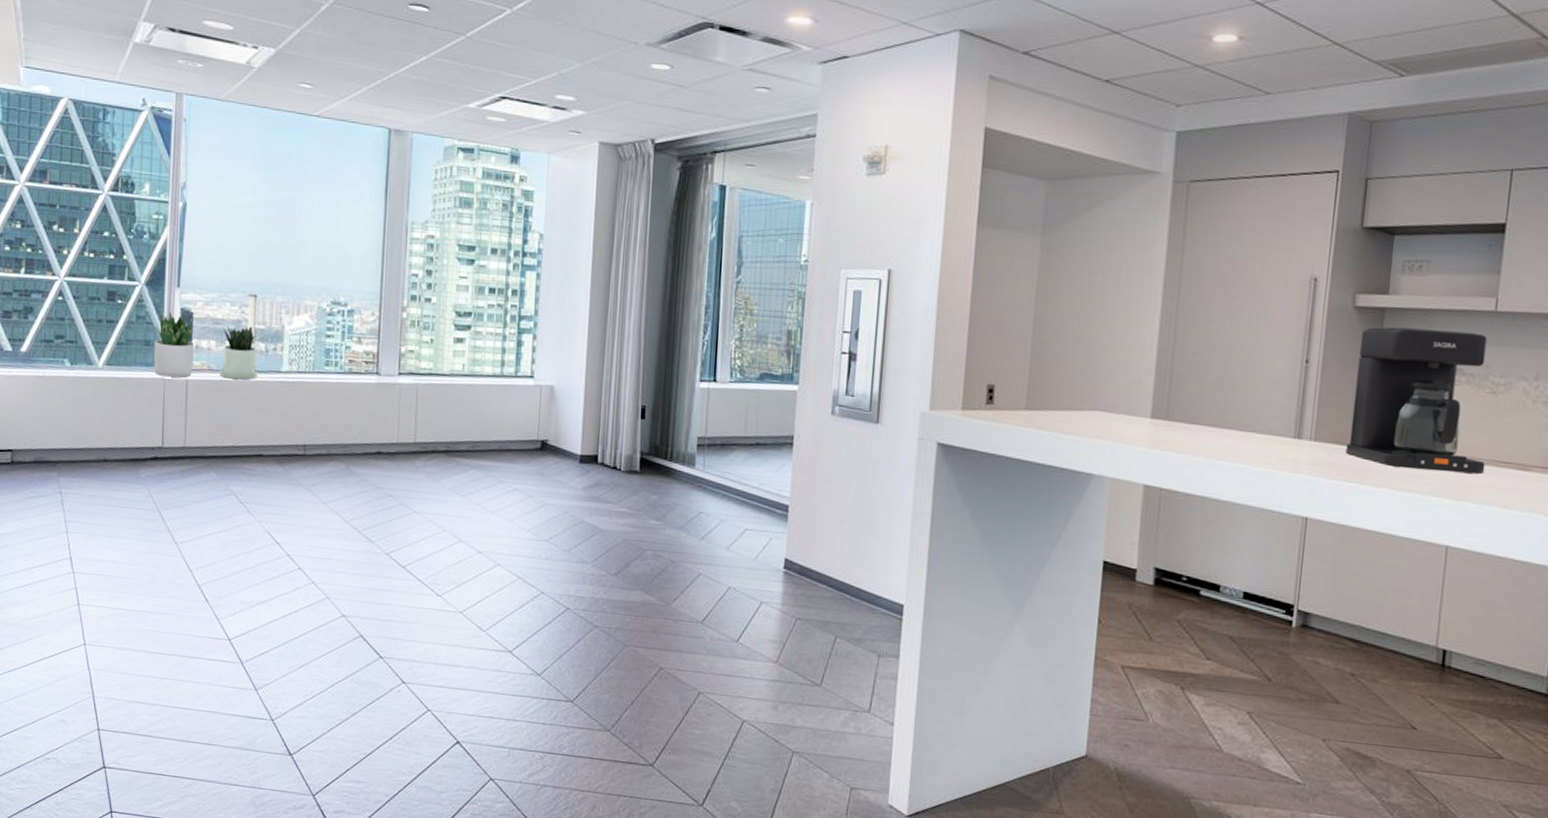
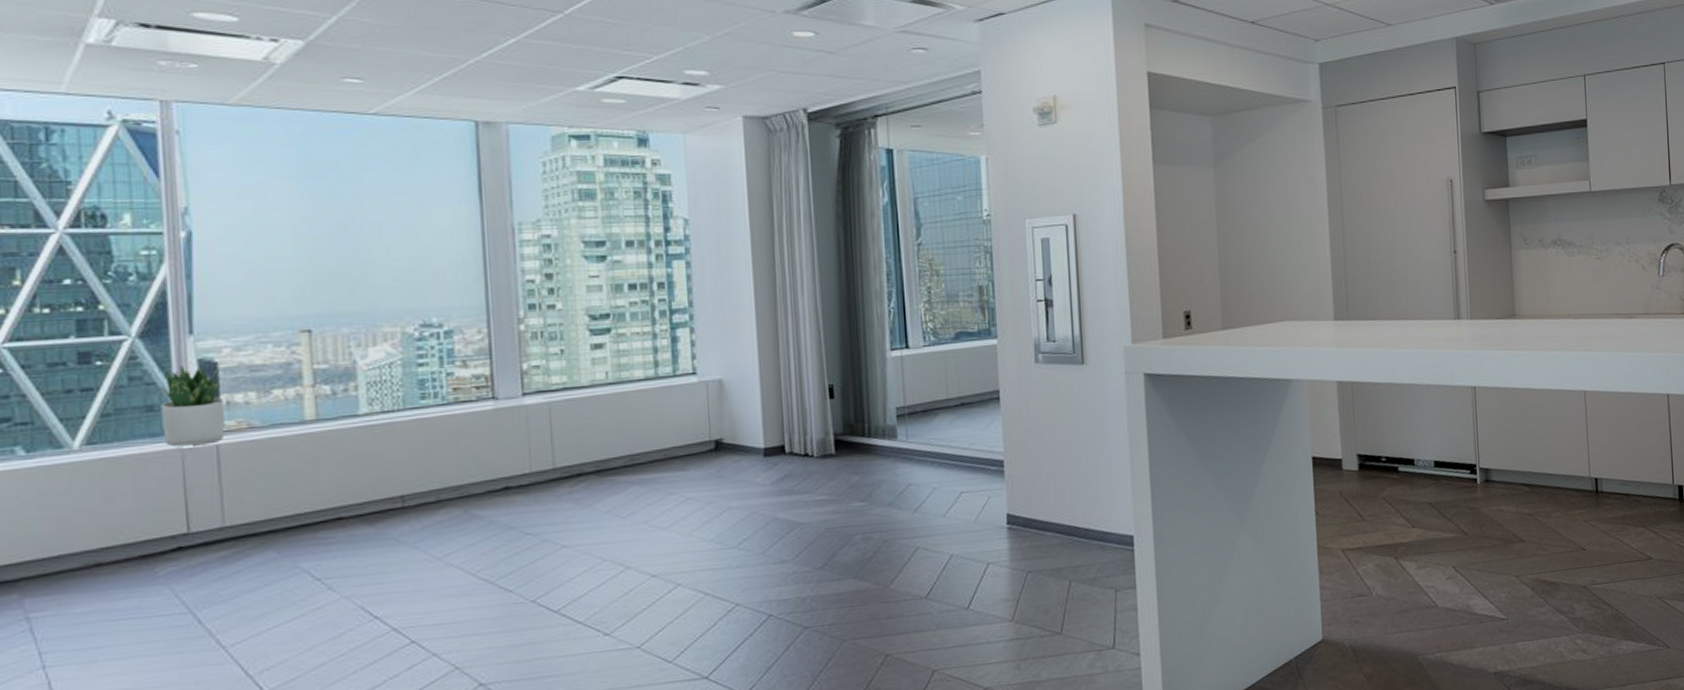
planter: present [218,326,258,380] -> none [265,368,325,435]
coffee maker: present [1345,327,1487,474] -> none [1493,211,1603,332]

